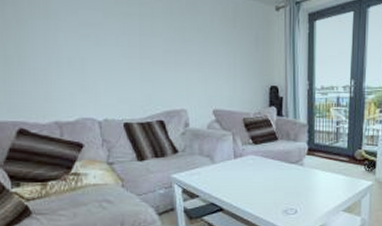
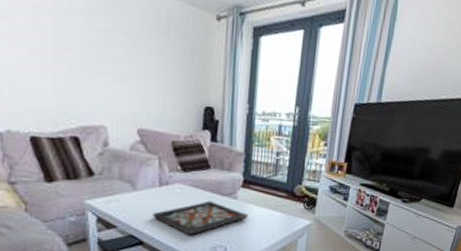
decorative tray: none [230,168,315,201] -> present [152,200,249,236]

